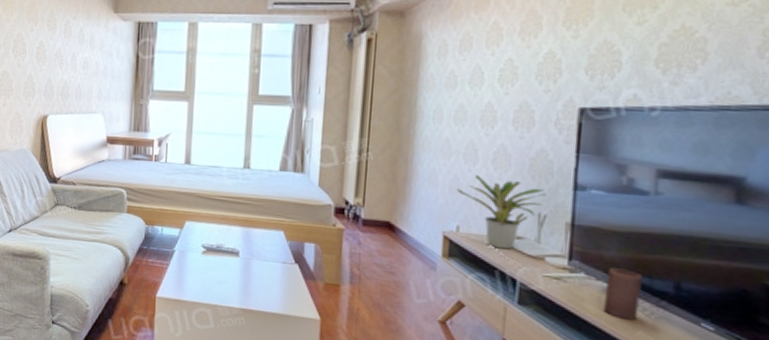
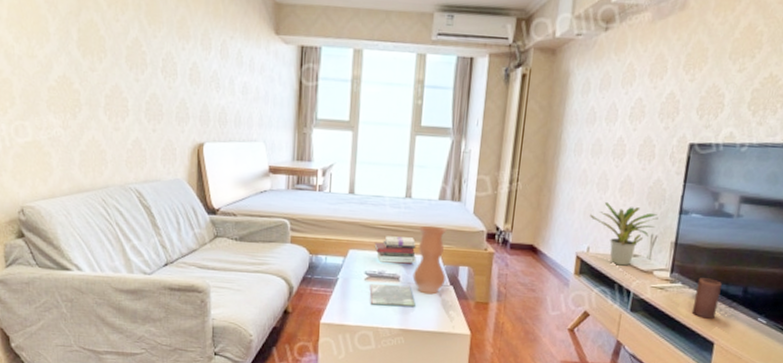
magazine: none [207,258,257,285] -> present [370,284,416,307]
books: none [211,208,257,239] -> present [374,236,417,264]
vase: none [253,197,290,273] -> present [412,225,447,295]

